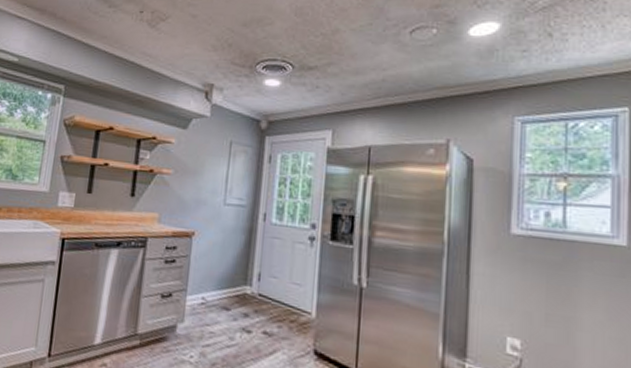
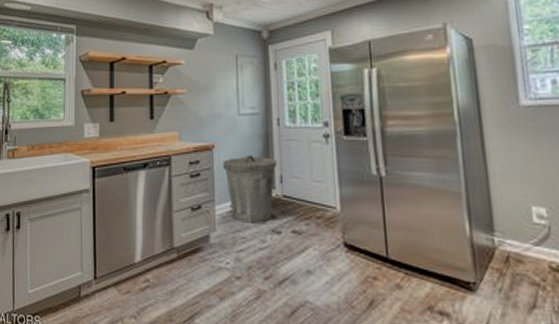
trash can: none [200,247,257,319] -> present [222,154,277,223]

